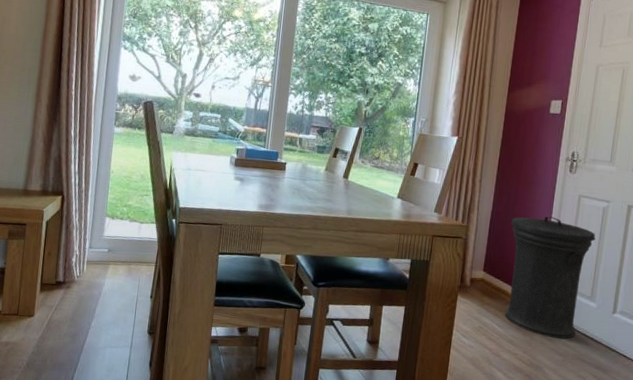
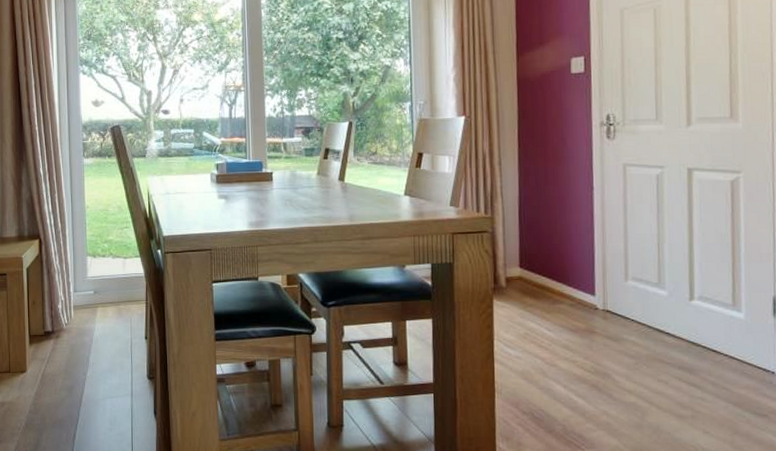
trash can: present [505,216,596,339] -> none [543,194,653,338]

